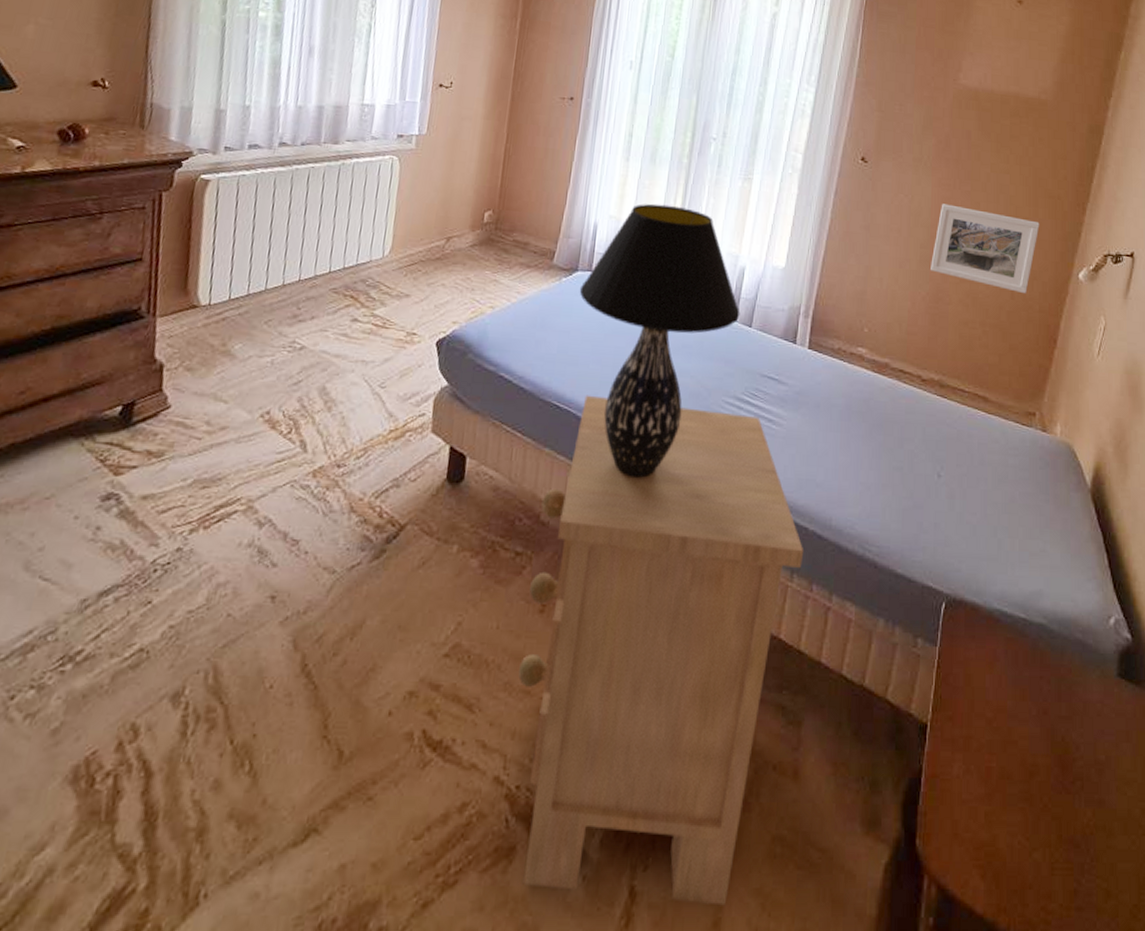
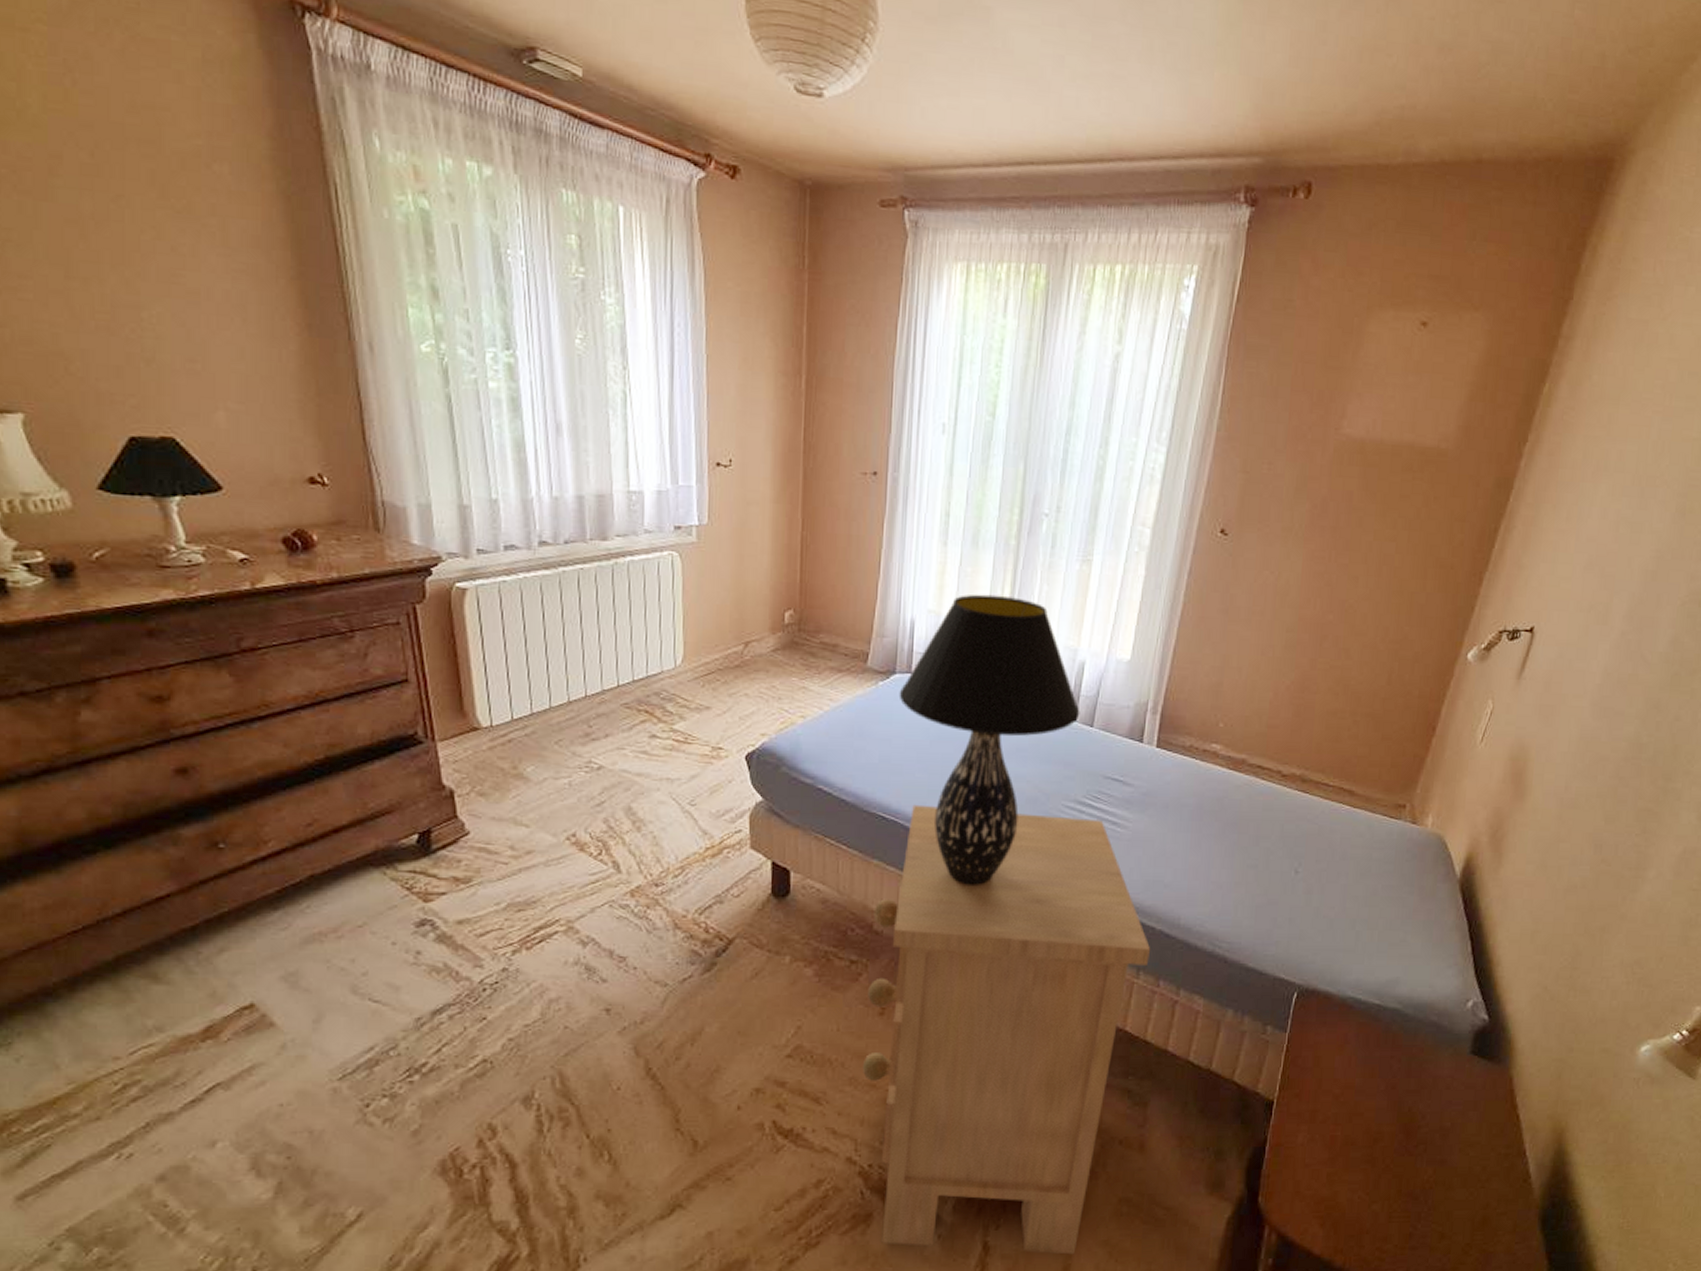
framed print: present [931,204,1040,294] -> none [1297,580,1427,679]

